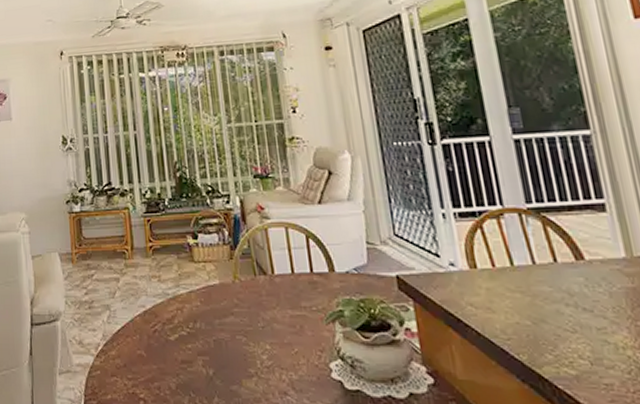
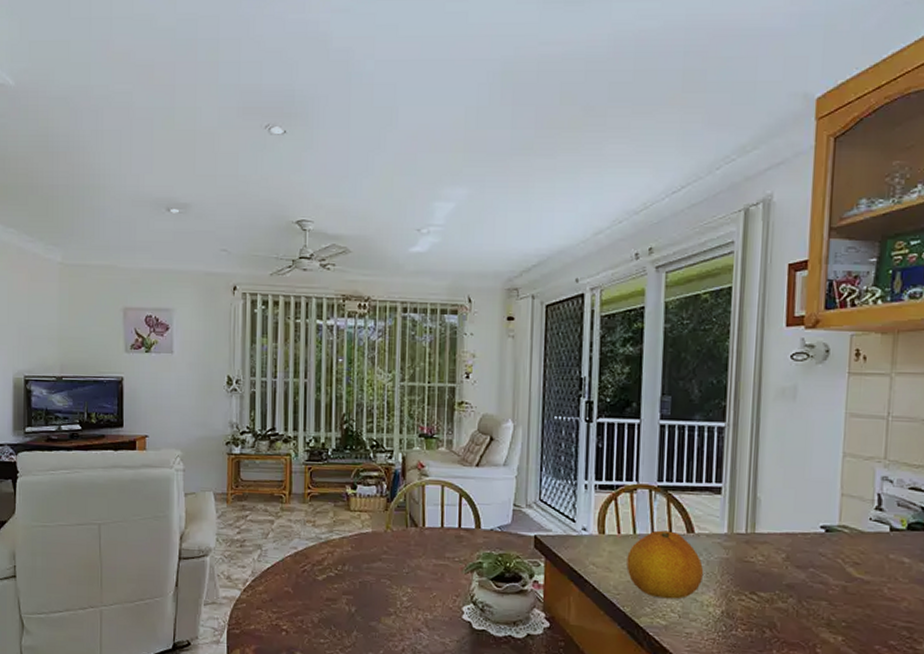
fruit: none [509,259,610,342] -> present [626,530,704,600]

